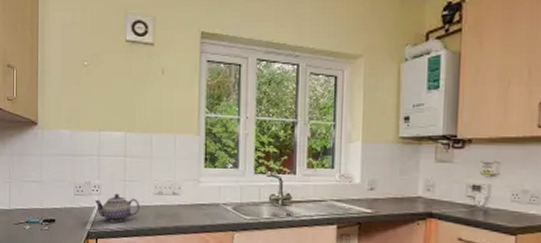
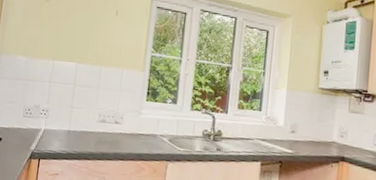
teapot: present [94,193,141,223] -> none [41,118,84,146]

